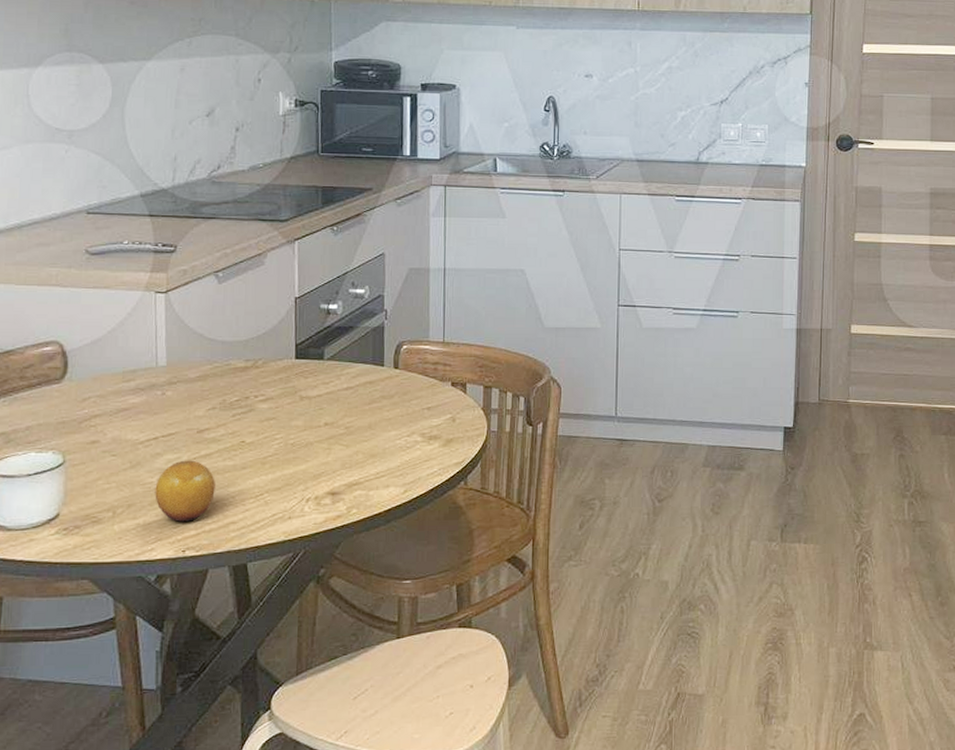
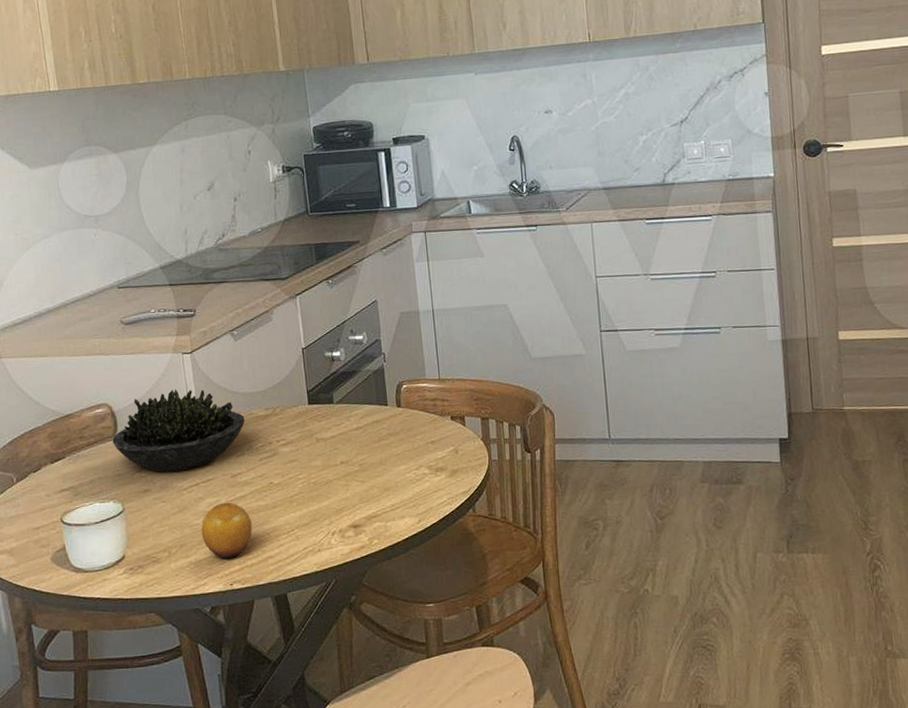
succulent plant: none [59,331,221,422] -> present [112,389,245,472]

